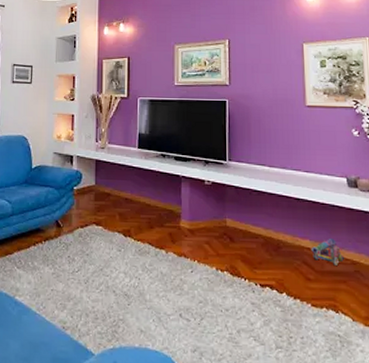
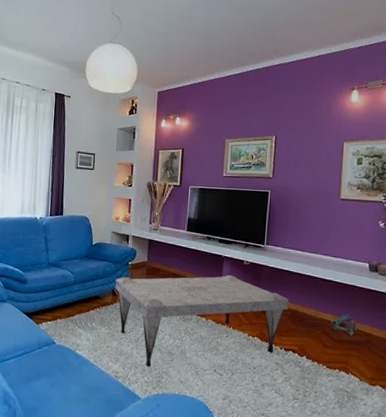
coffee table: none [59,197,261,314] -> present [115,274,290,367]

